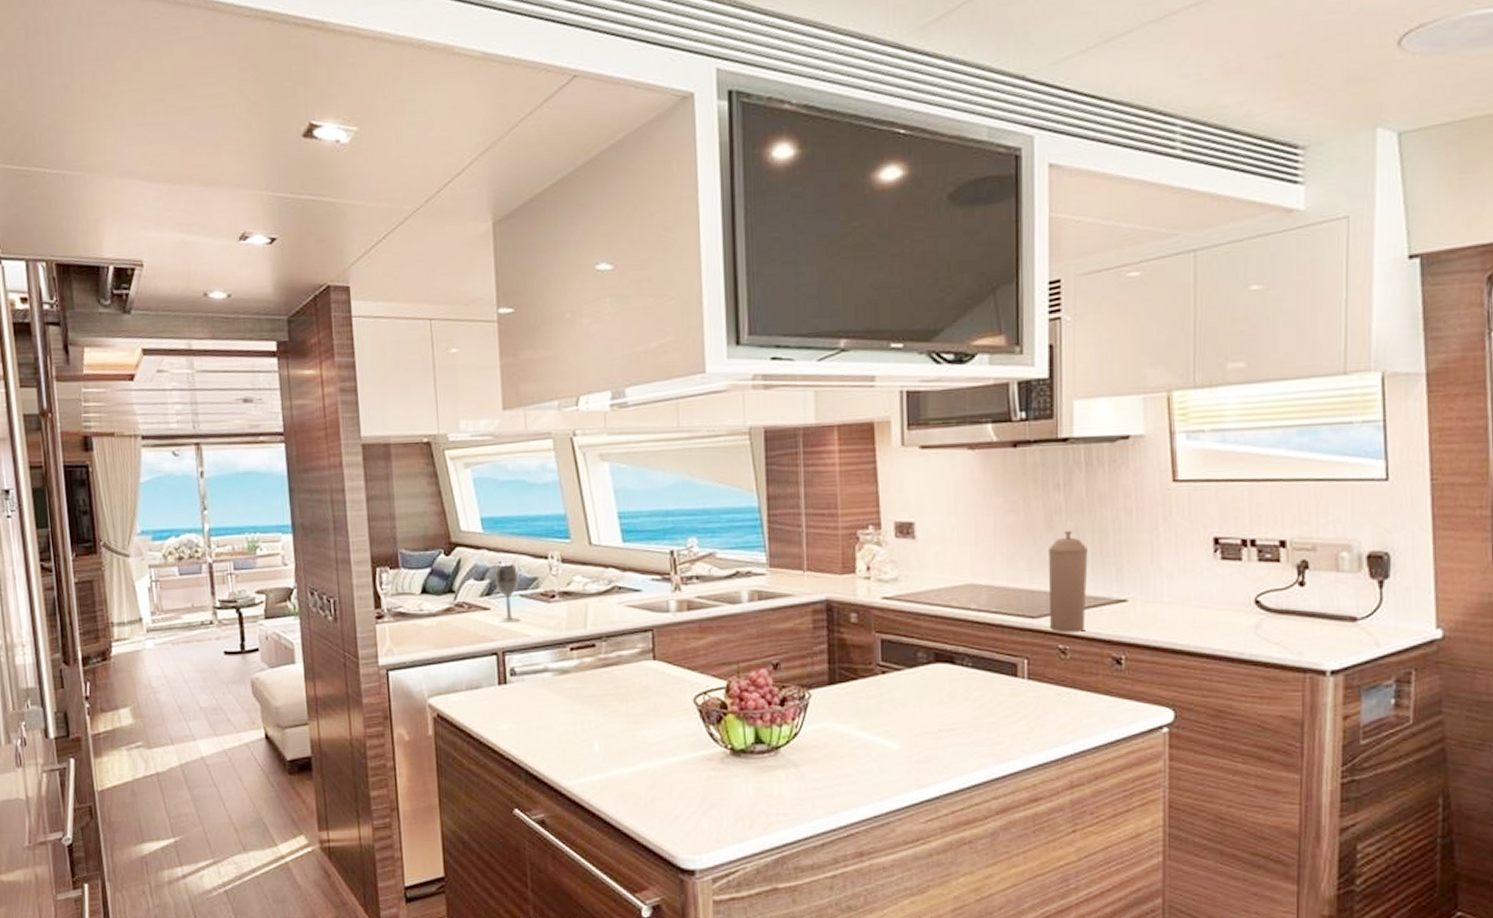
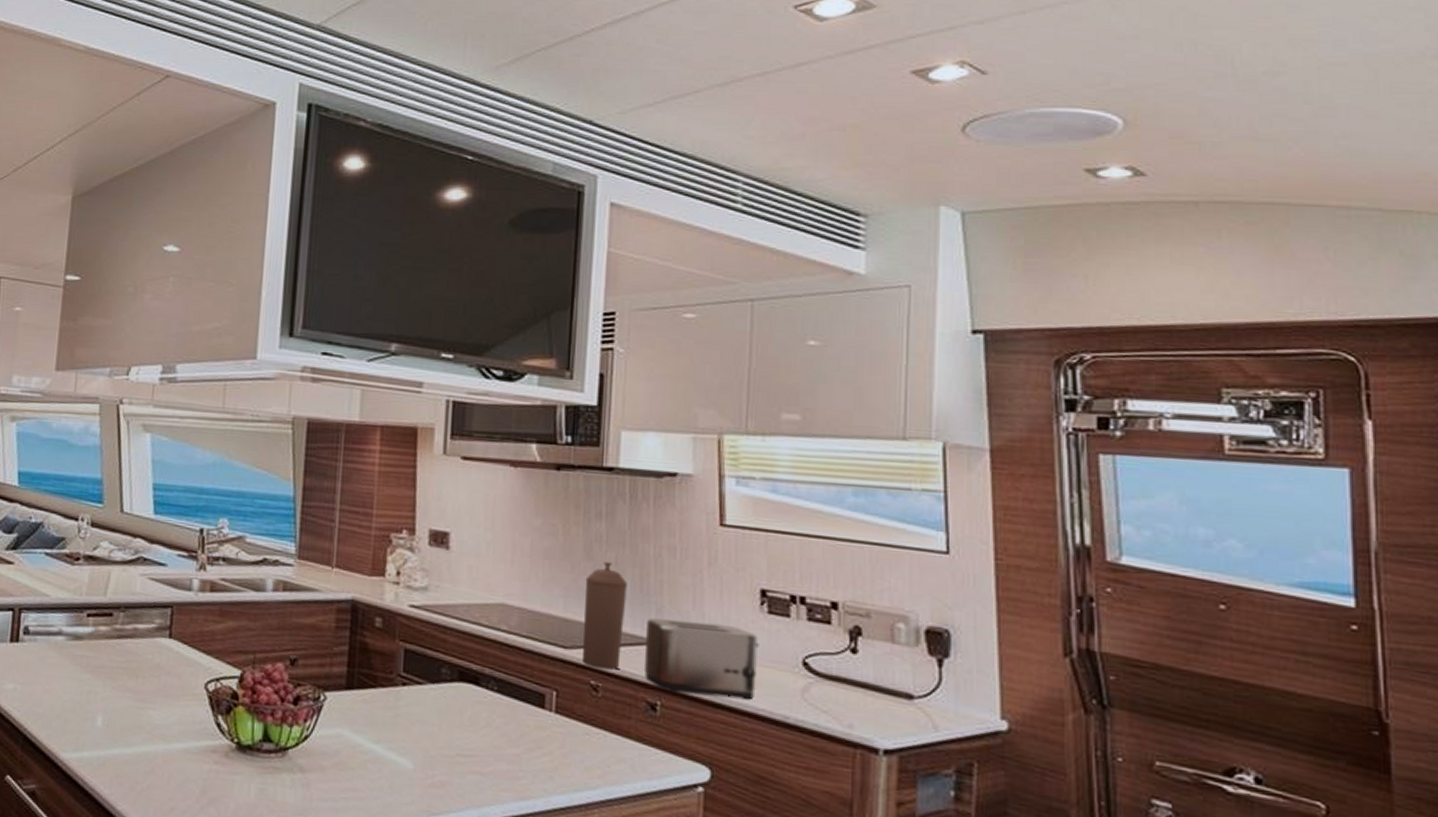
wine glass: present [494,565,521,624] -> none [21,521,47,581]
toaster: none [1107,575,1214,646] -> present [643,618,759,701]

